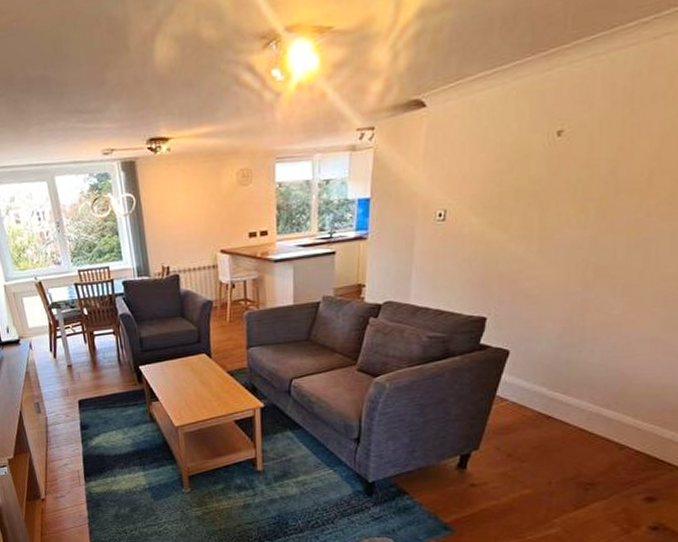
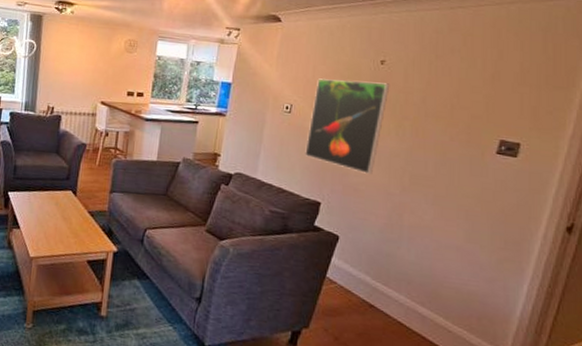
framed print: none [465,159,570,276] -> present [305,78,390,174]

